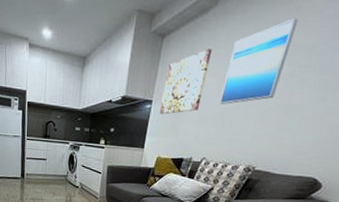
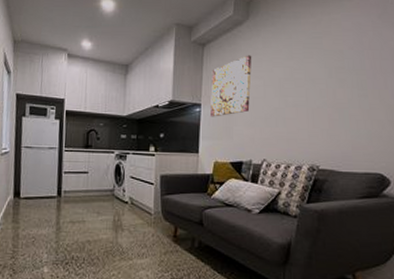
wall art: present [219,19,299,104] -> none [268,29,323,105]

